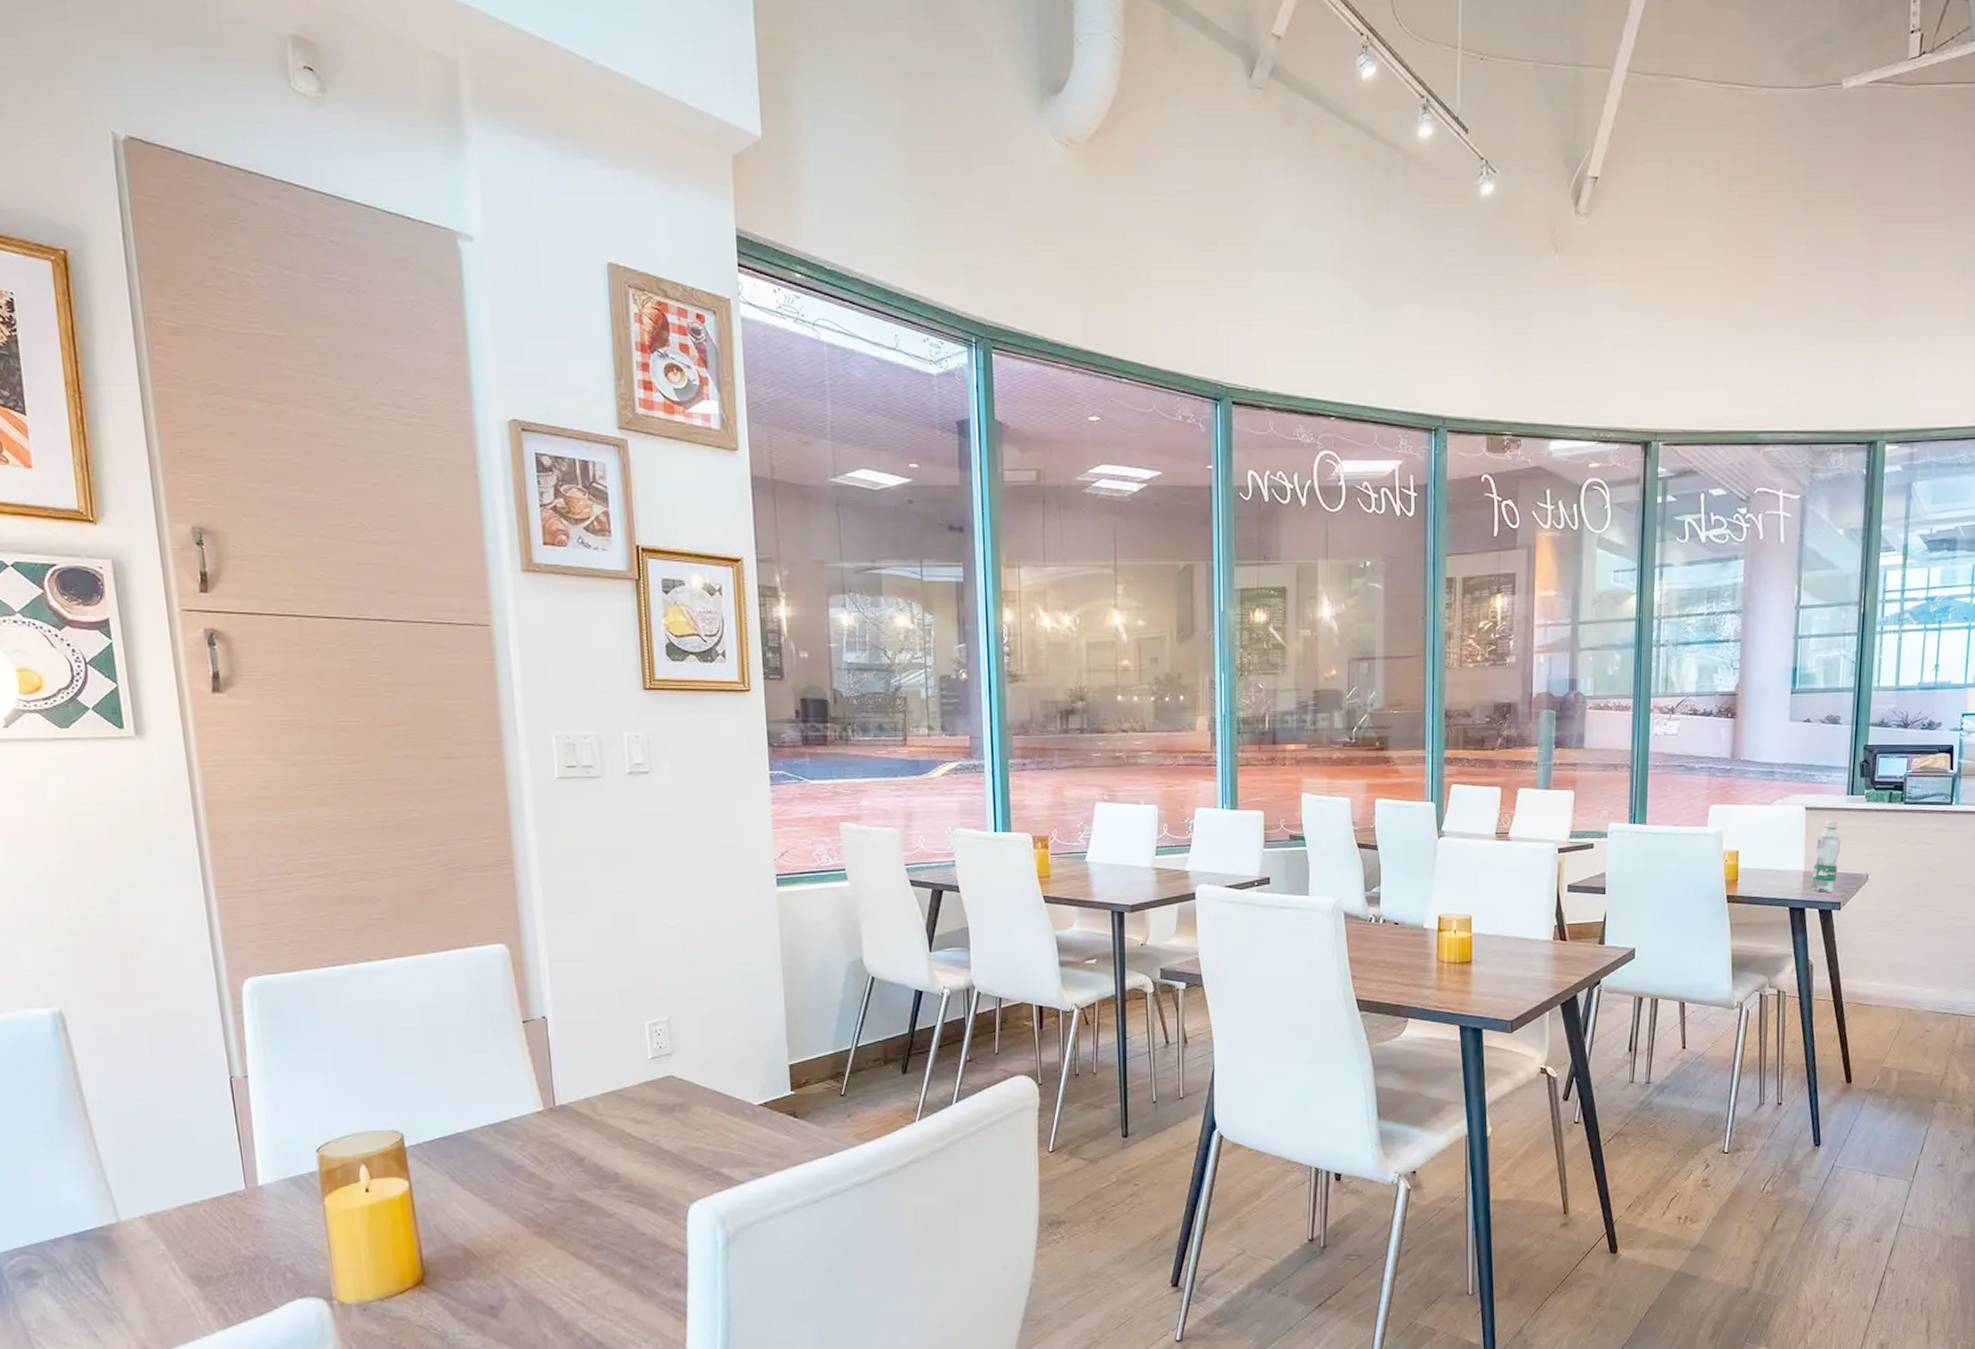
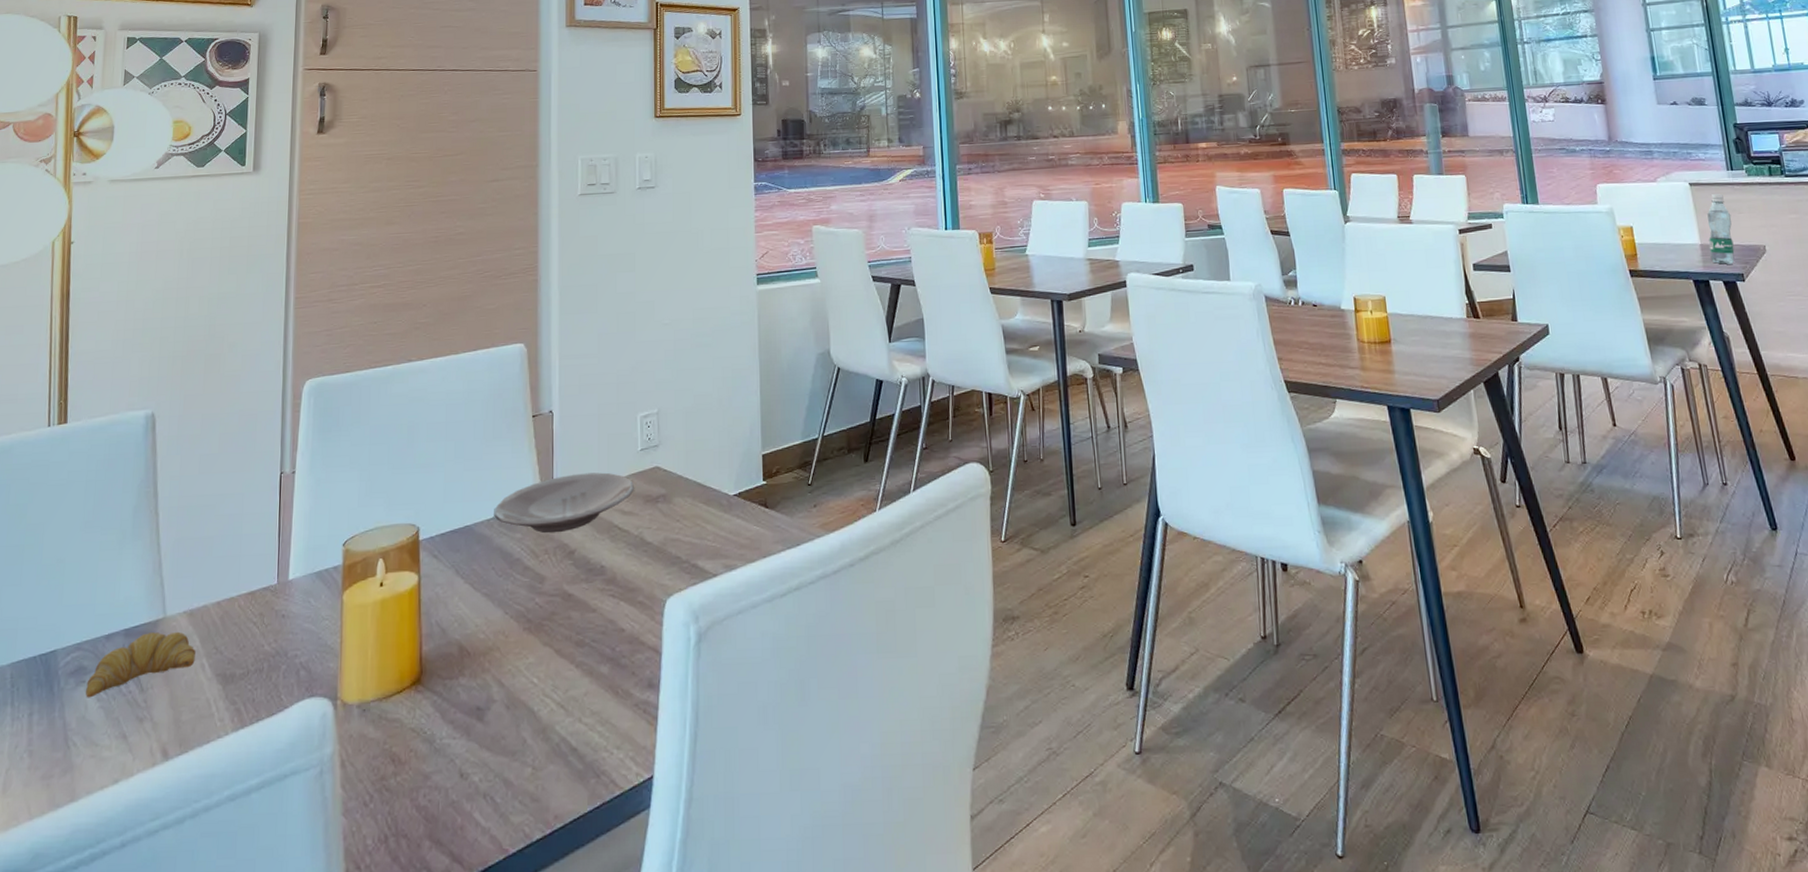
croissant: none [40,1236,163,1300] -> present [85,631,196,698]
saucer: none [488,1080,648,1141] -> present [494,472,635,534]

